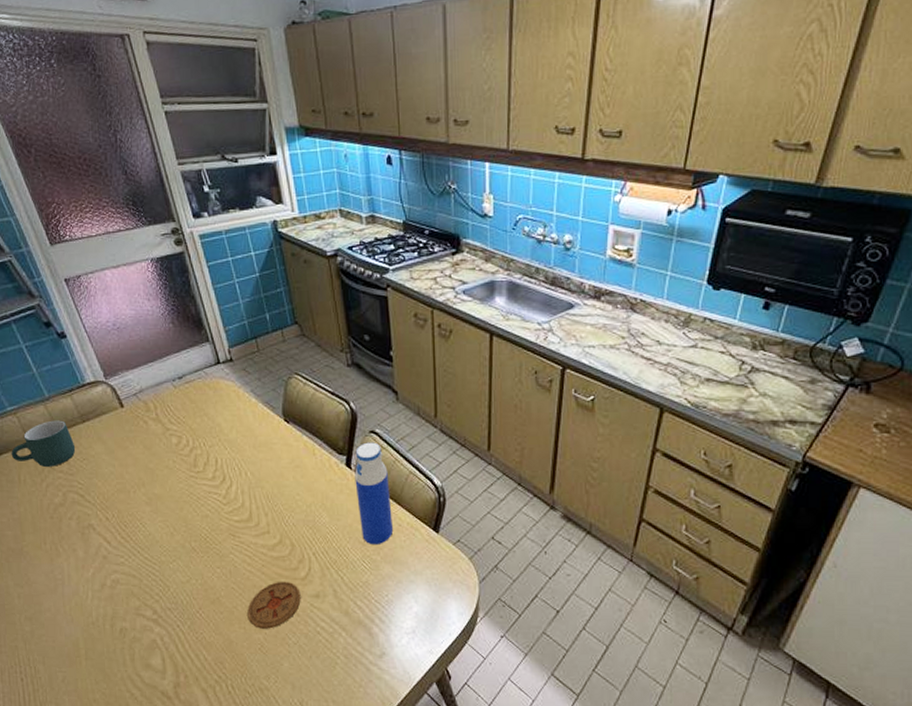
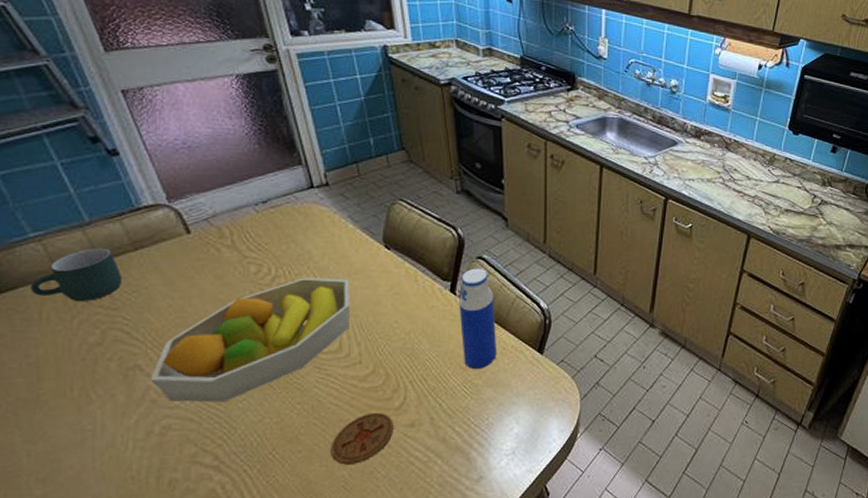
fruit bowl: none [101,449,257,562] -> present [151,277,350,403]

